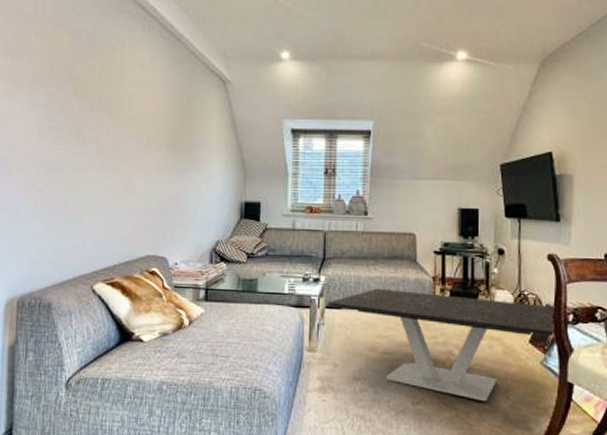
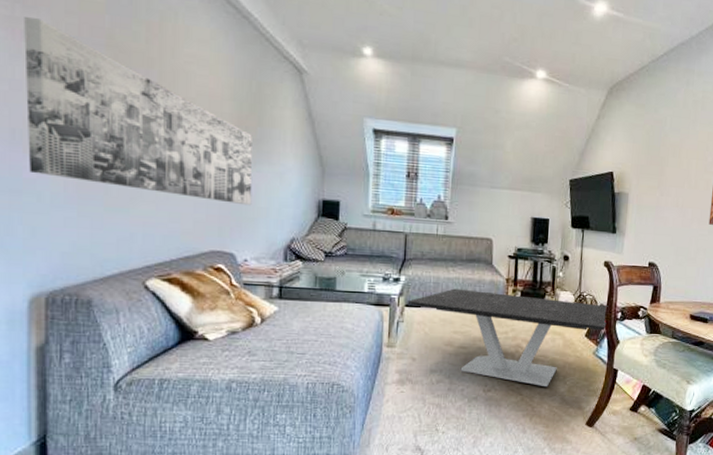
wall art: none [10,63,183,212] -> present [24,16,253,206]

